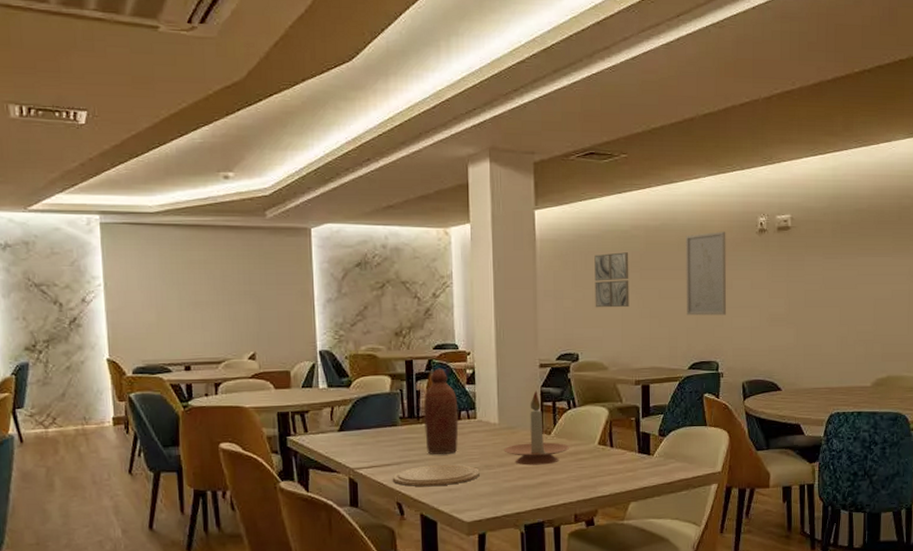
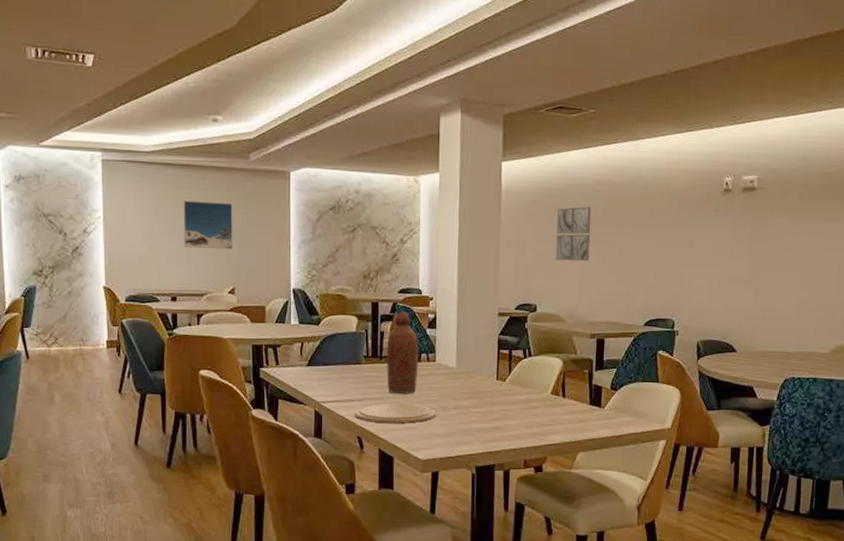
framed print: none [194,263,251,314] -> present [183,201,233,249]
candle holder: present [504,390,570,466] -> none [460,338,524,410]
wall art: present [686,231,727,316] -> none [646,190,690,274]

